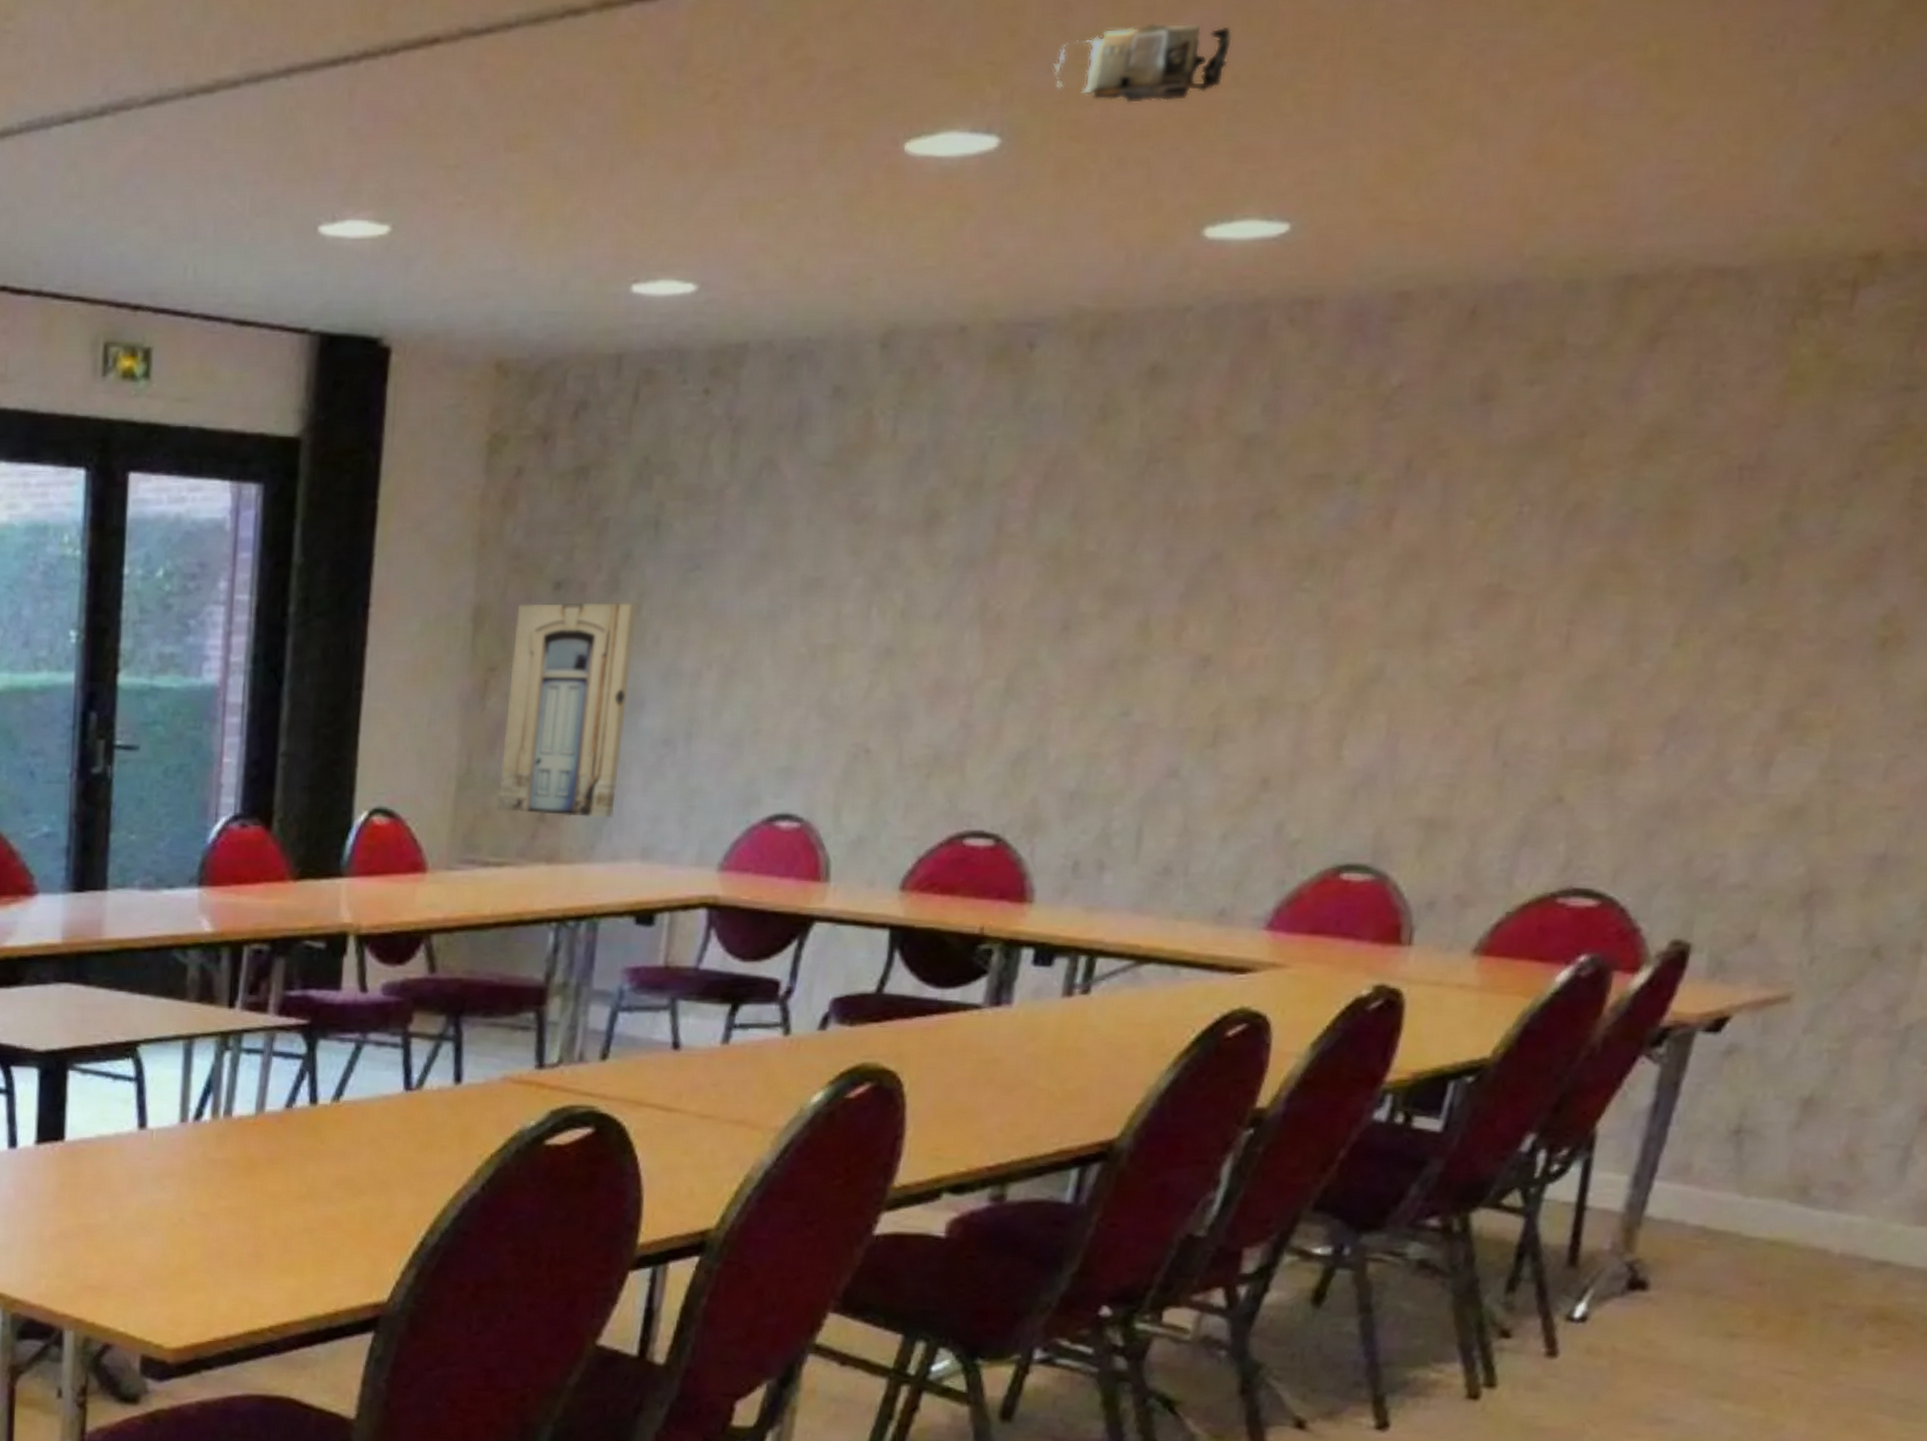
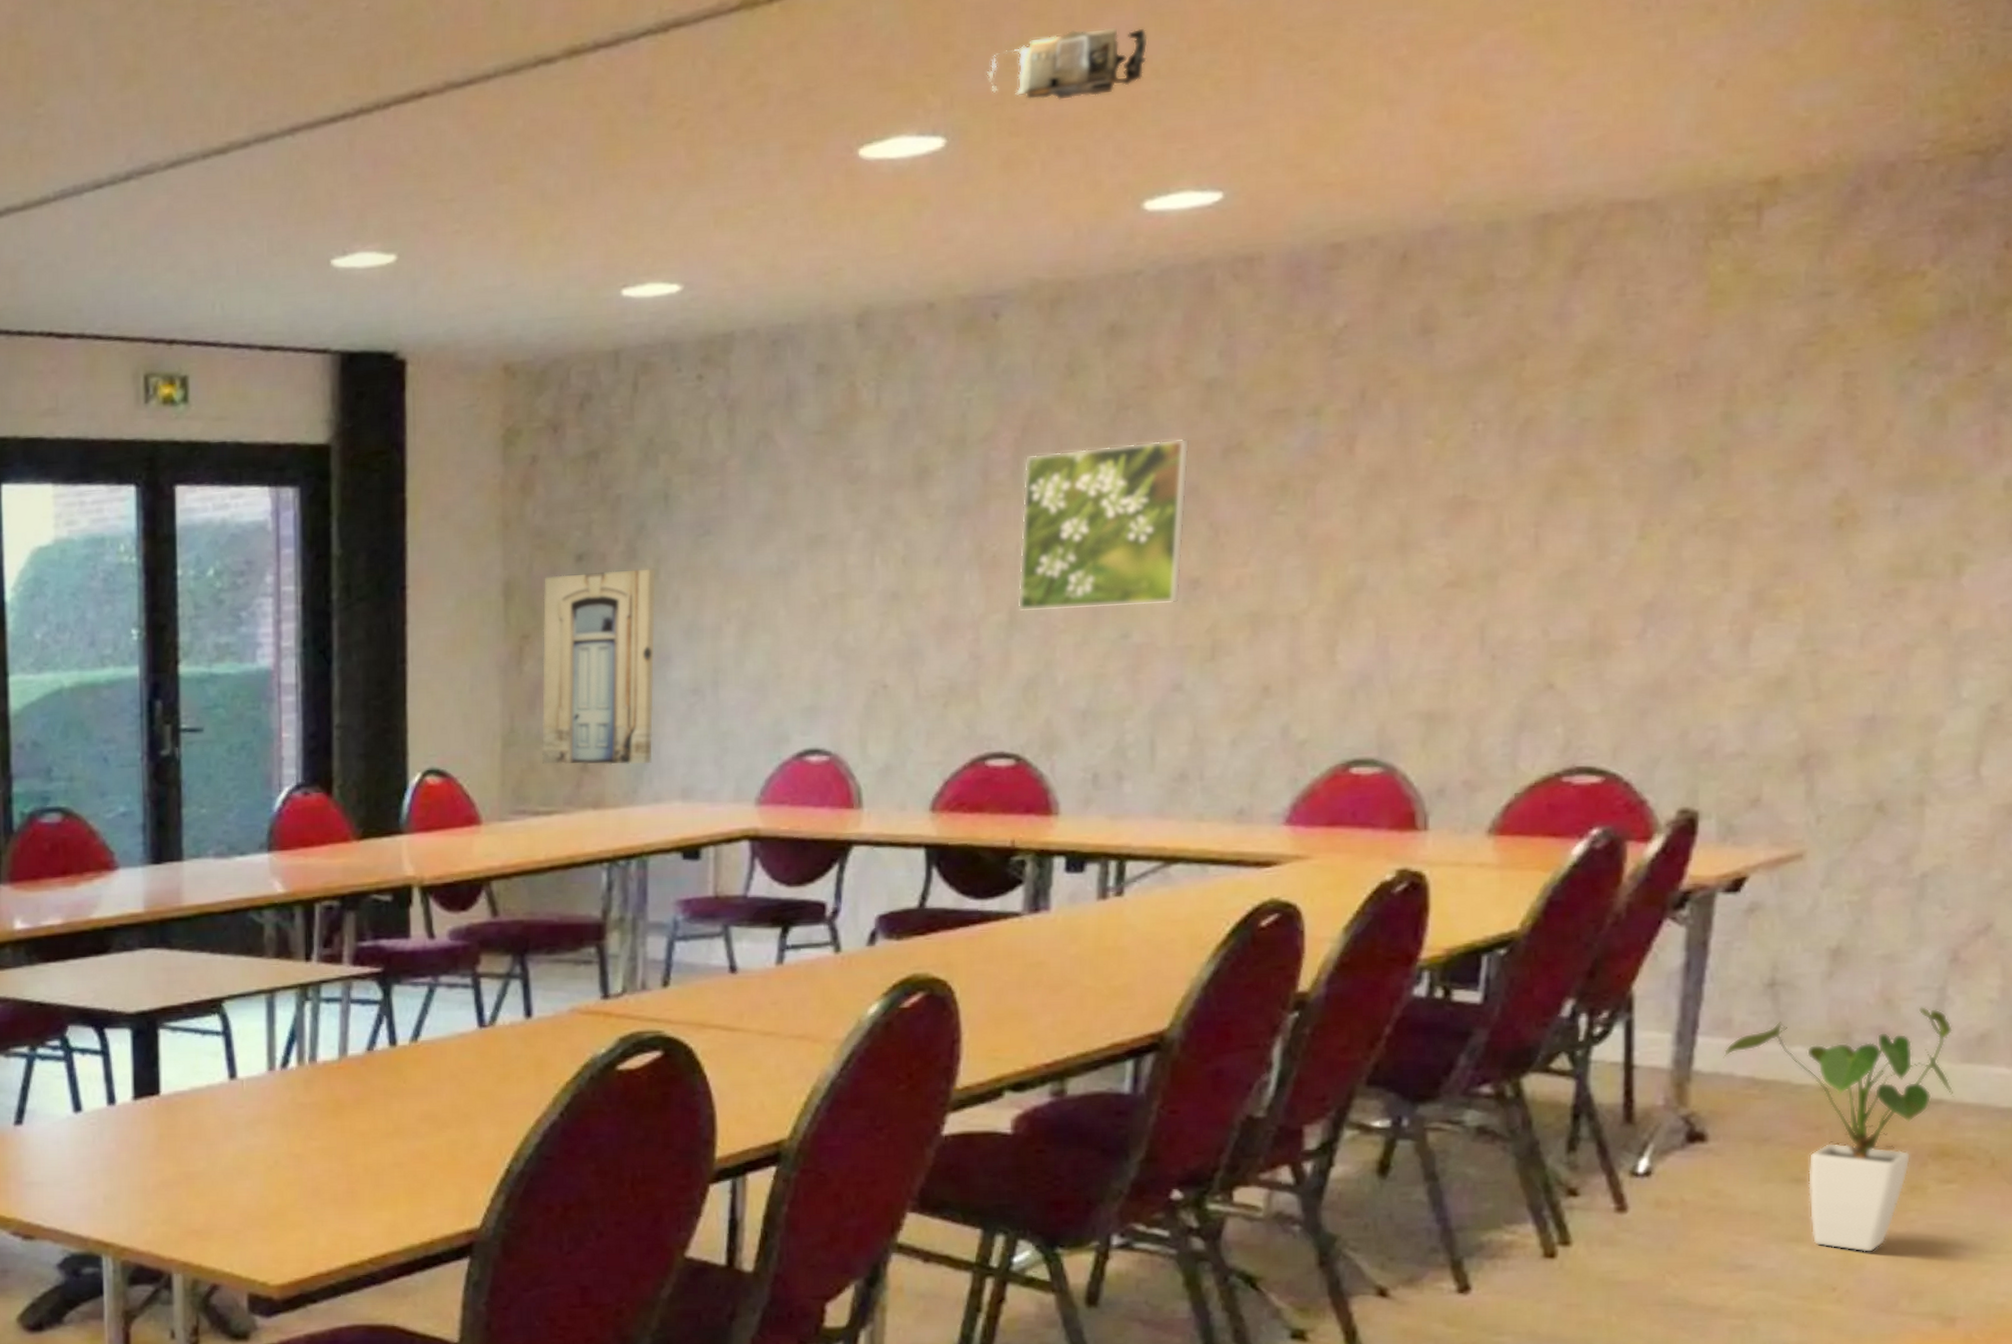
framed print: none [1017,499,1220,681] -> present [1017,438,1190,612]
house plant: none [1677,1165,1912,1414] -> present [1723,1007,1954,1253]

